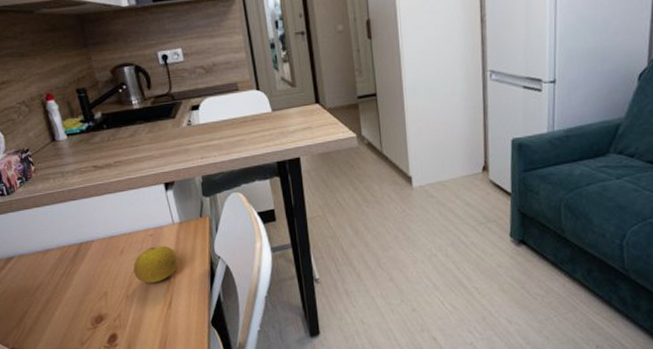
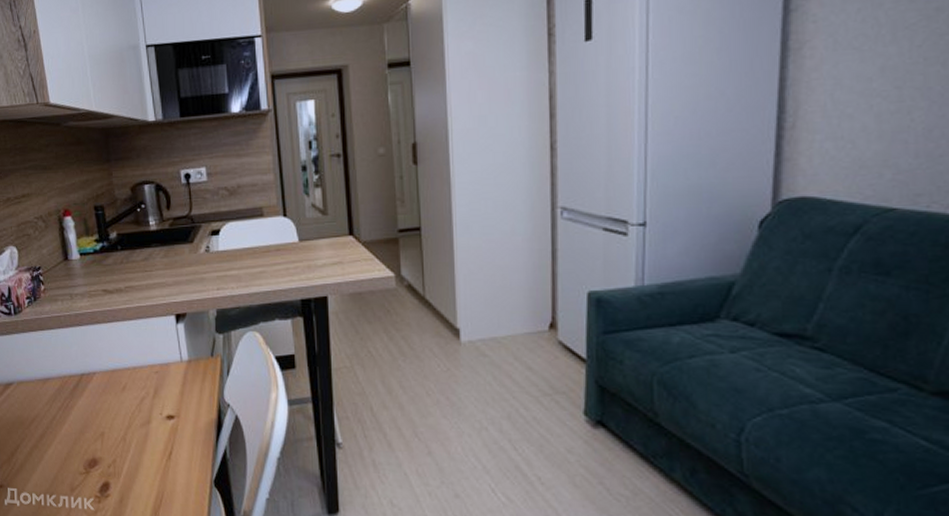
fruit: present [133,245,179,283] -> none [134,385,184,428]

